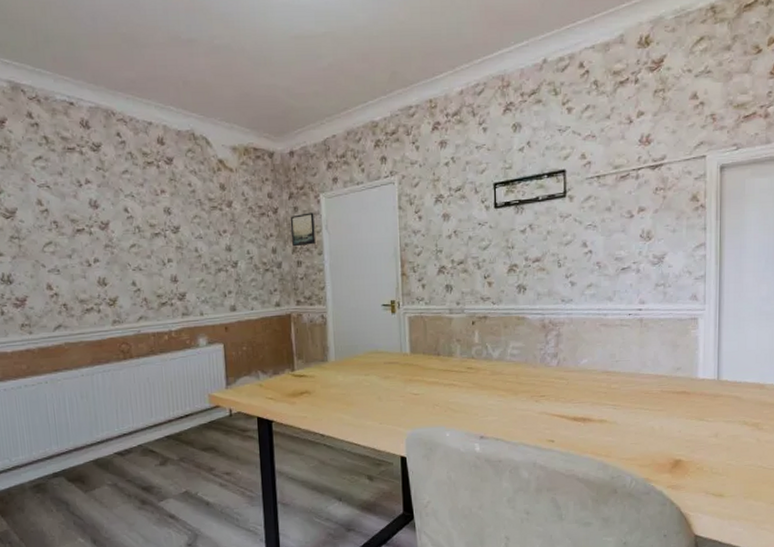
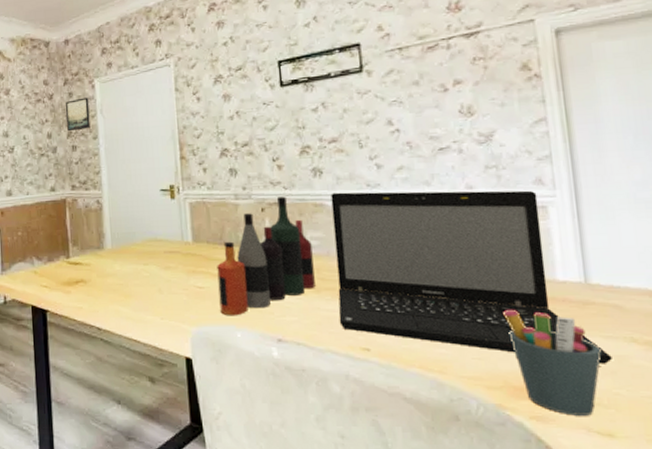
bottle collection: none [431,311,514,419] -> present [217,196,315,316]
laptop: none [531,305,729,443] -> present [331,190,612,364]
pen holder: none [657,403,722,483] -> present [503,310,602,416]

